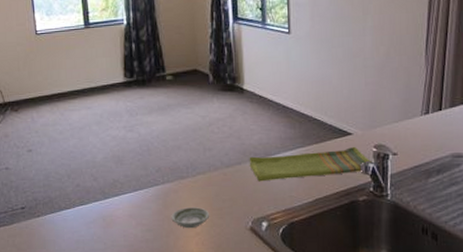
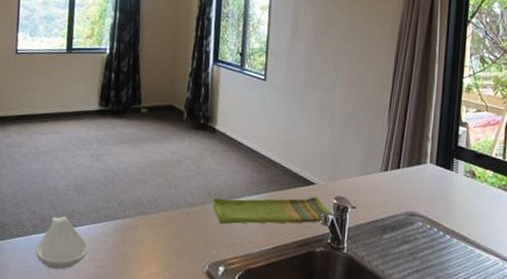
spoon rest: none [86,186,134,236] -> present [36,216,88,270]
saucer: present [171,207,210,229] -> none [127,245,168,268]

